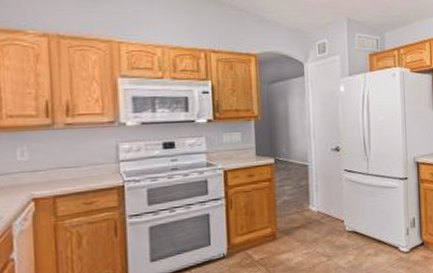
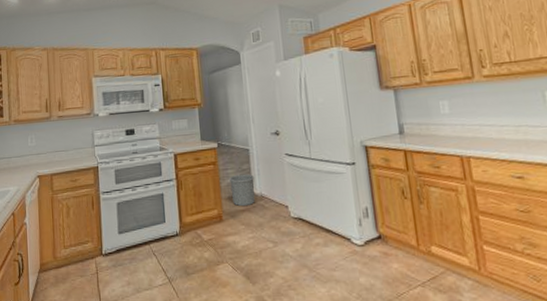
waste bin: none [284,190,312,224] -> present [228,173,255,207]

